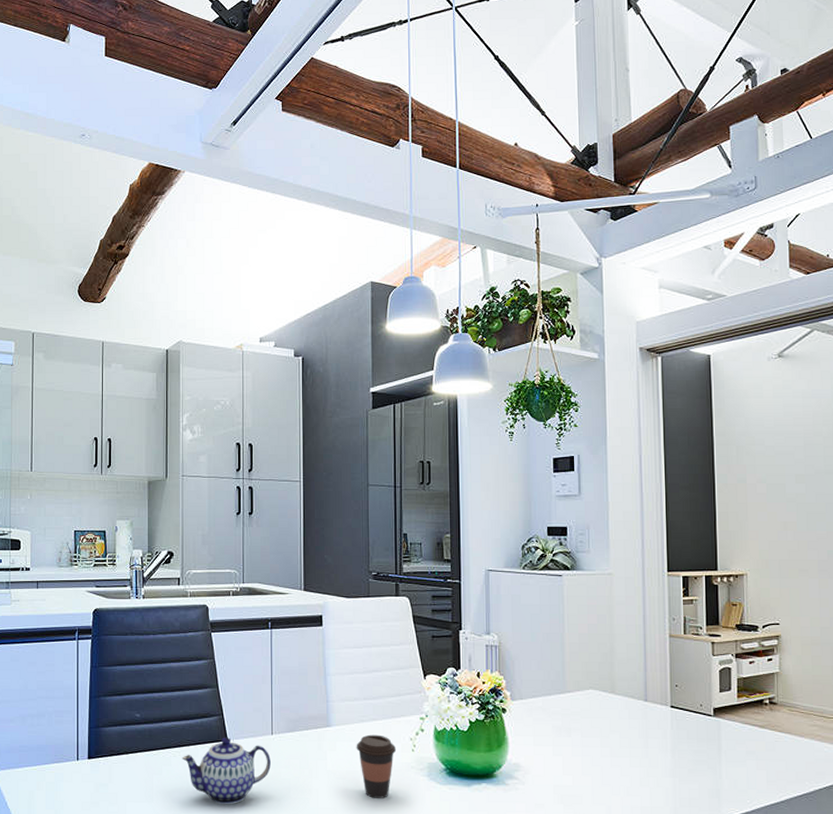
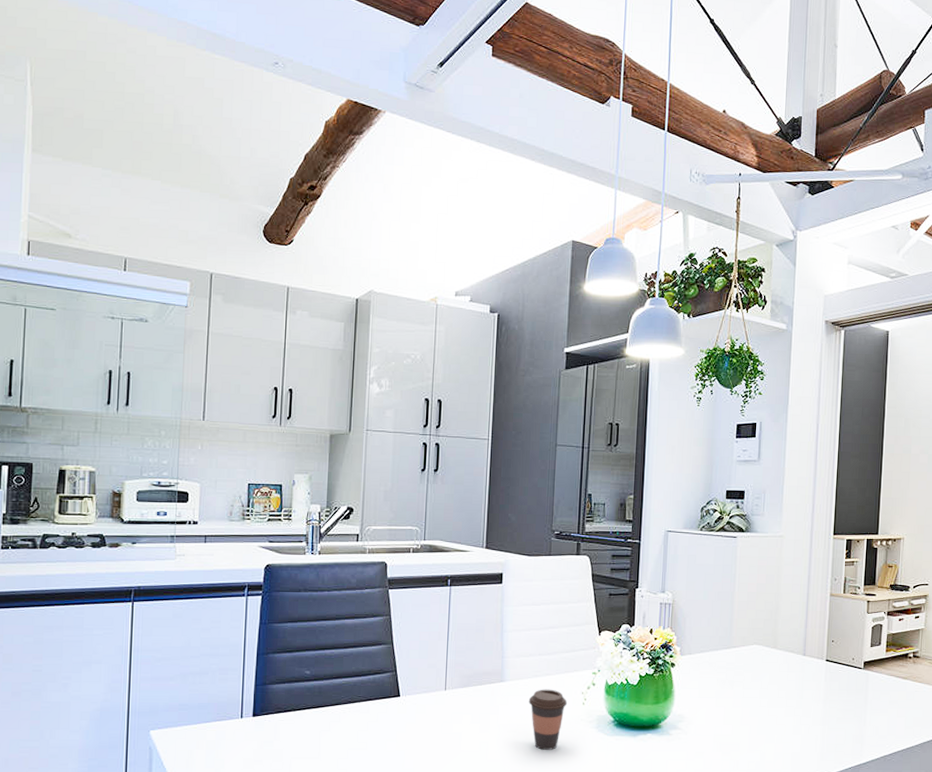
teapot: present [182,737,271,805] -> none [351,693,443,760]

